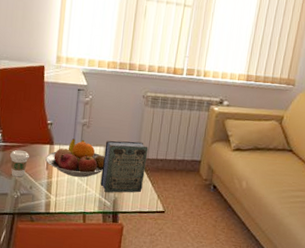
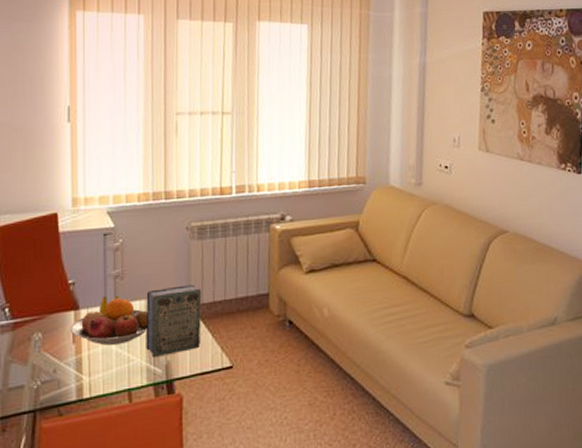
coffee cup: present [10,149,29,177] -> none [23,324,48,361]

